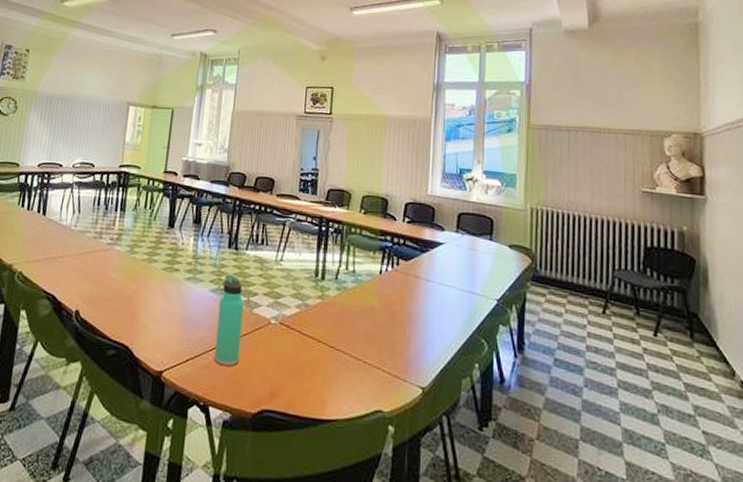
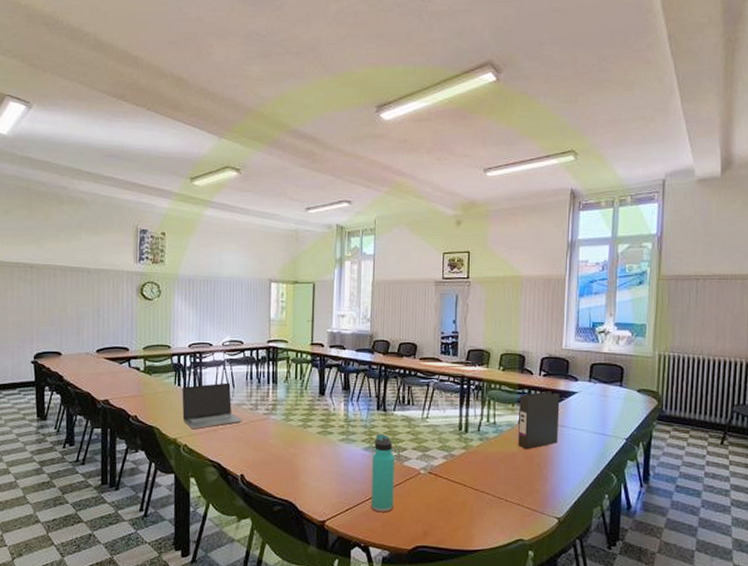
laptop: none [21,207,84,256] -> present [182,382,242,430]
binder: none [379,240,425,305] -> present [518,391,560,450]

